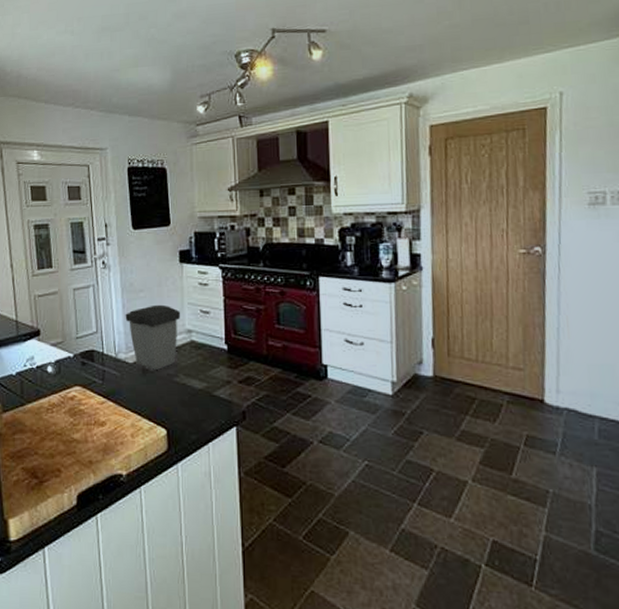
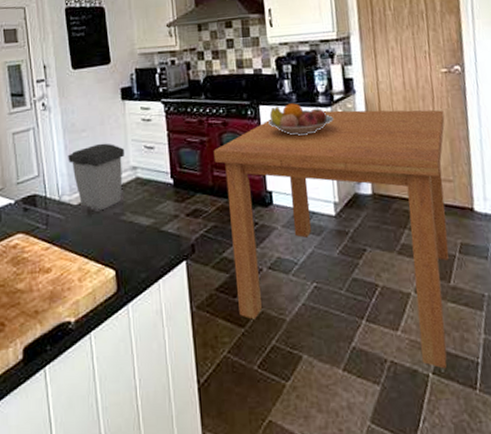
dining table: none [269,287,519,562] -> present [213,110,449,369]
fruit bowl: none [328,276,397,310] -> present [268,103,333,136]

